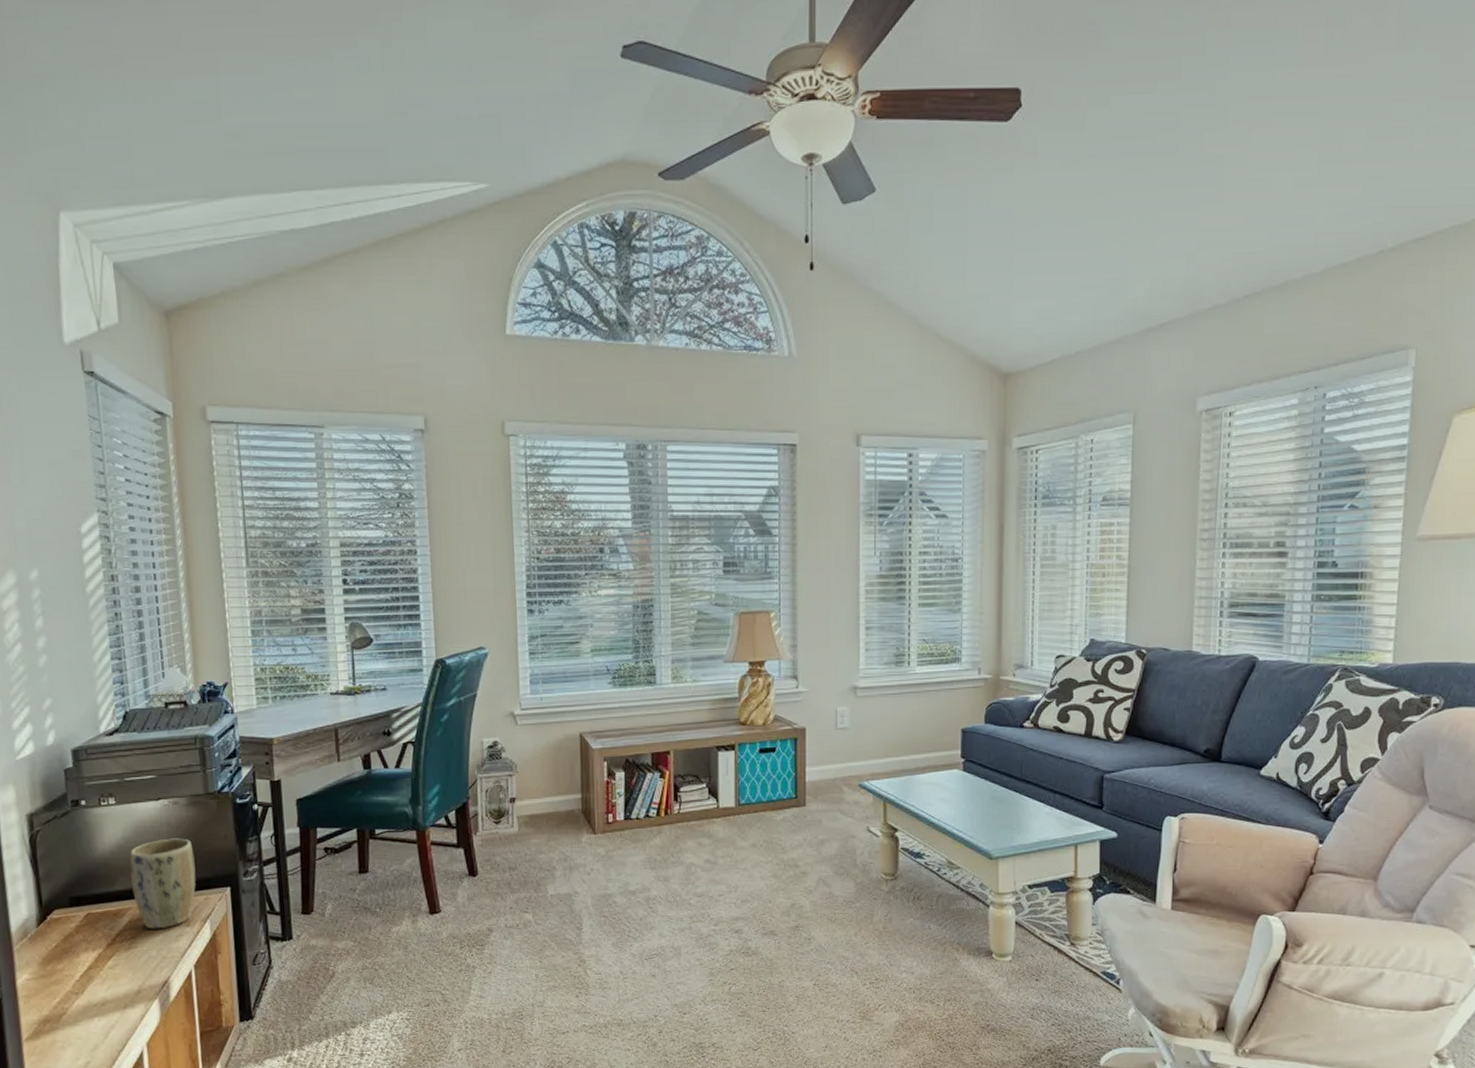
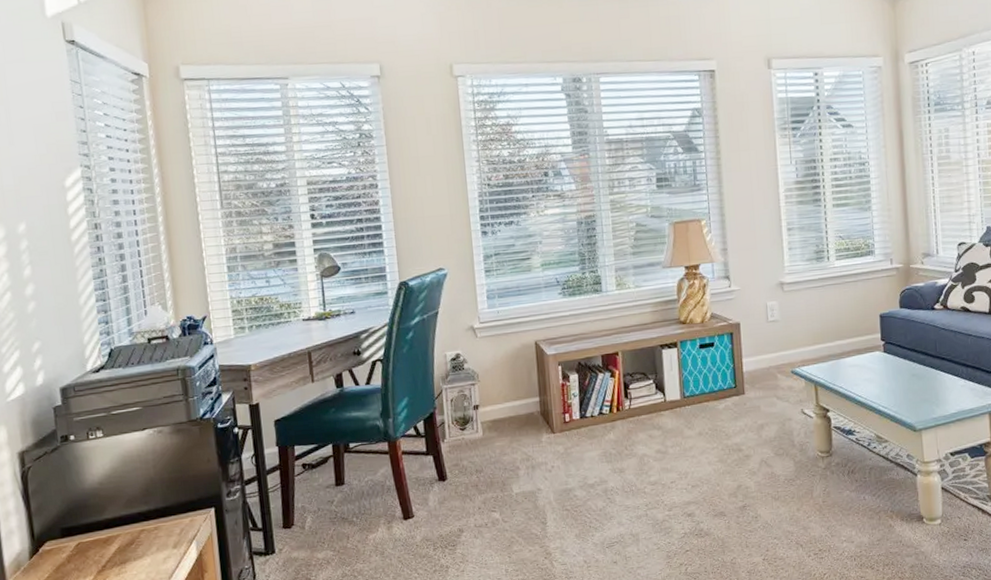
plant pot: present [129,838,196,929] -> none [117,464,182,554]

